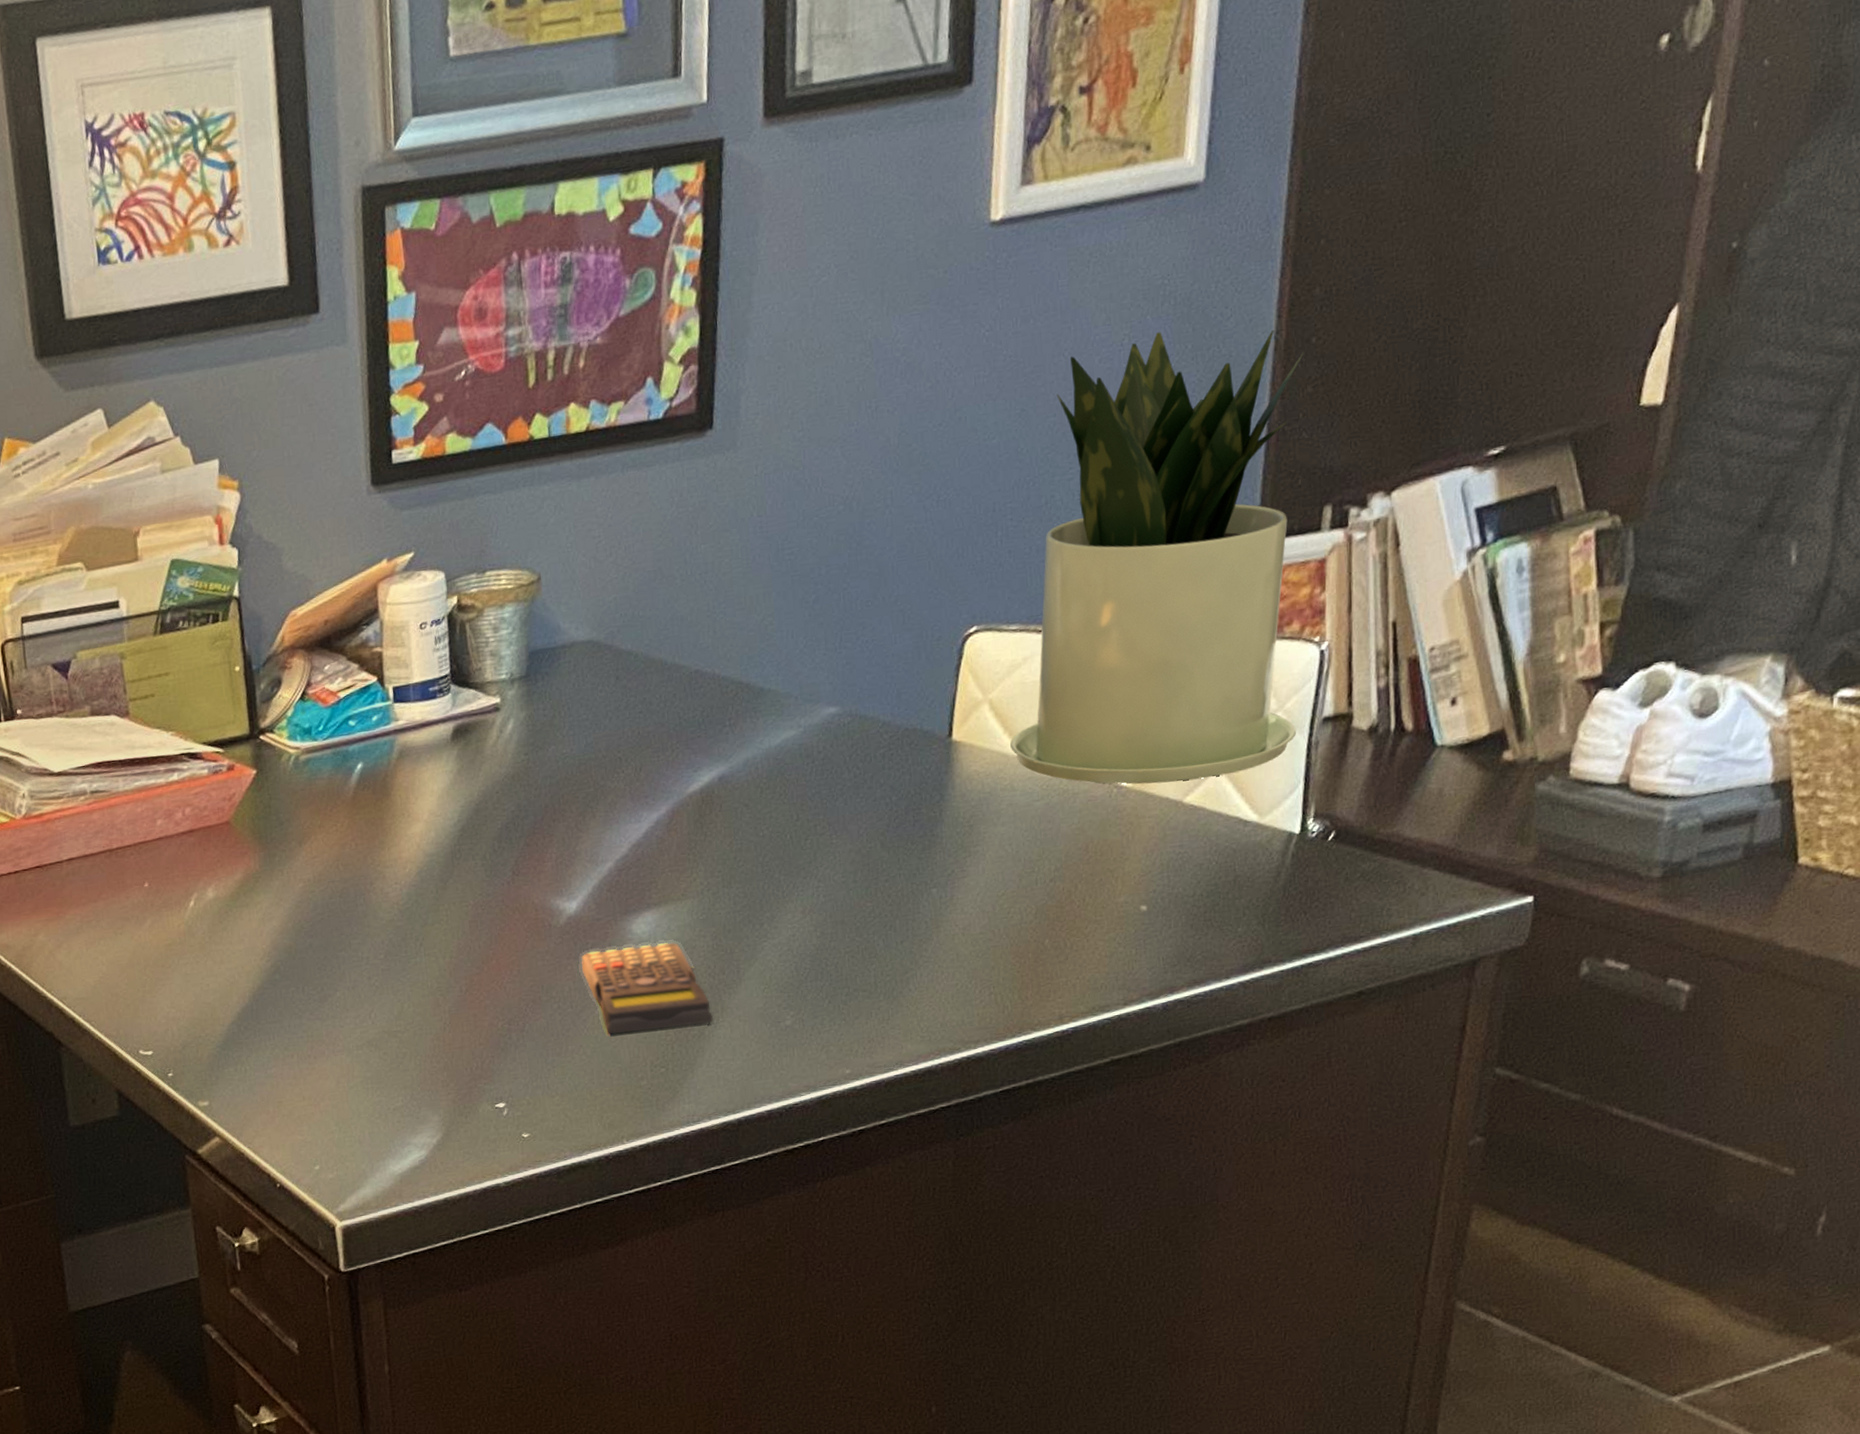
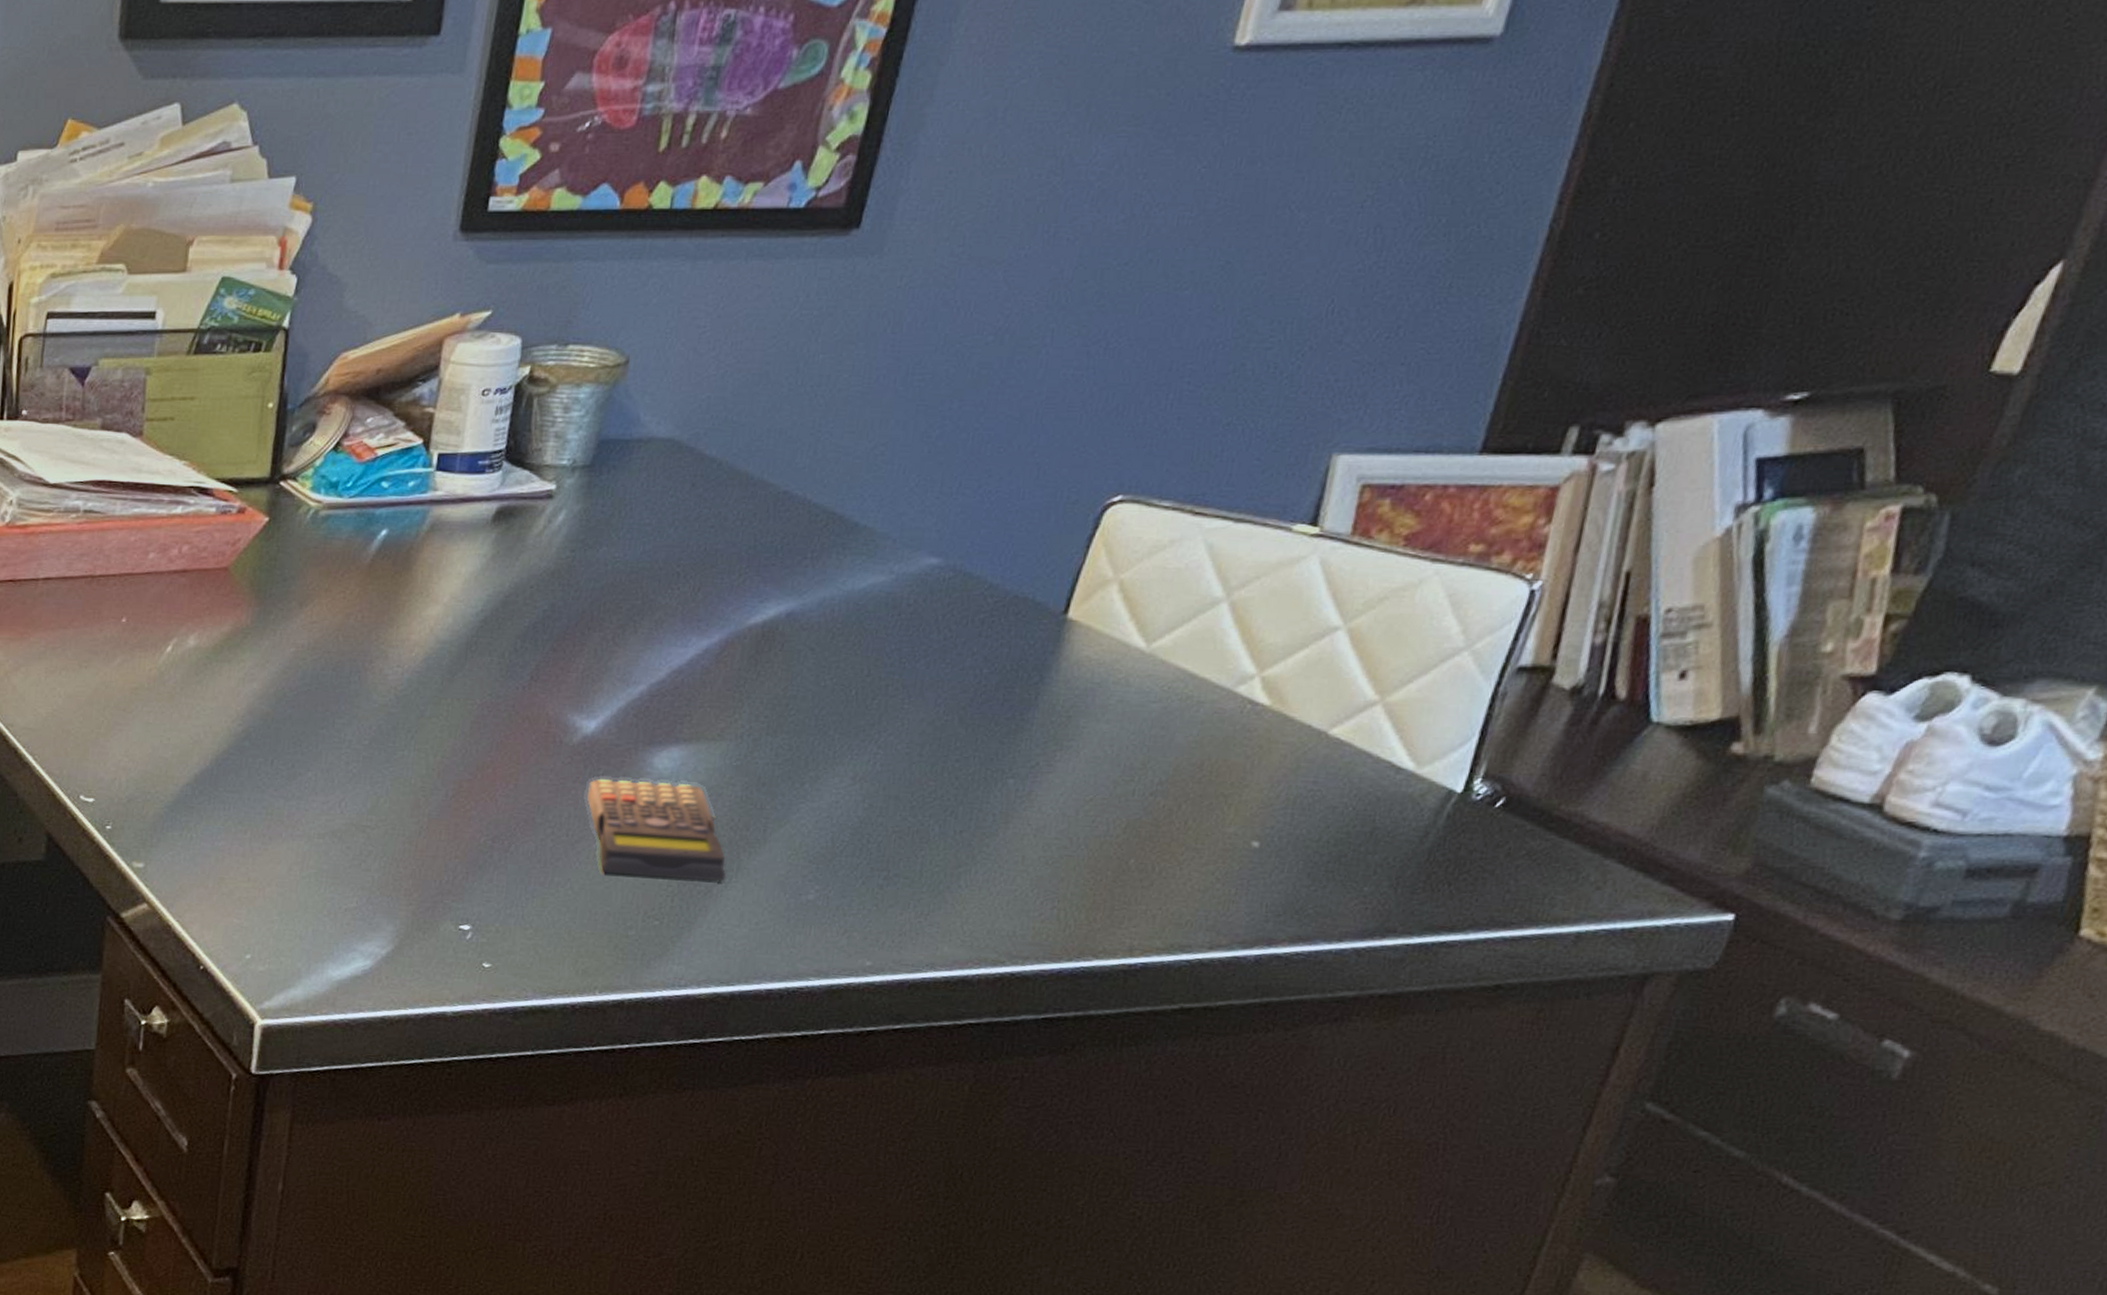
planter: present [1010,329,1304,785] -> none [1134,199,1582,712]

